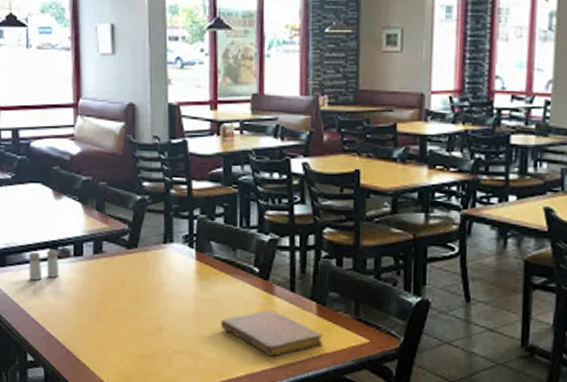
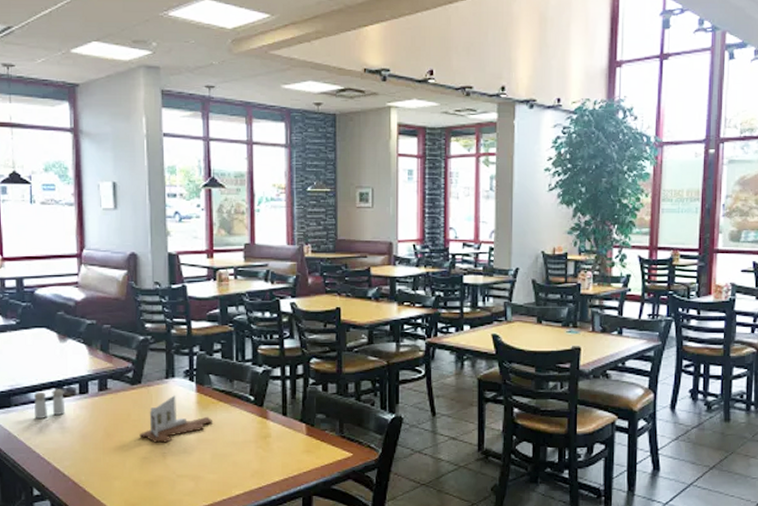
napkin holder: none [135,262,213,314] -> present [139,395,212,443]
notebook: present [220,310,323,357] -> none [220,433,312,474]

